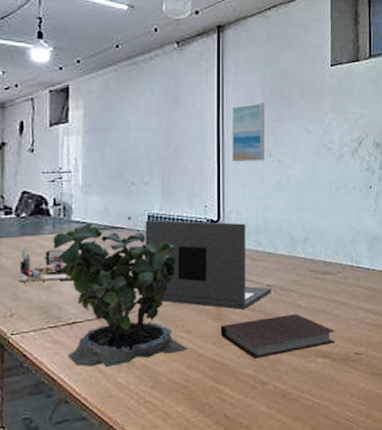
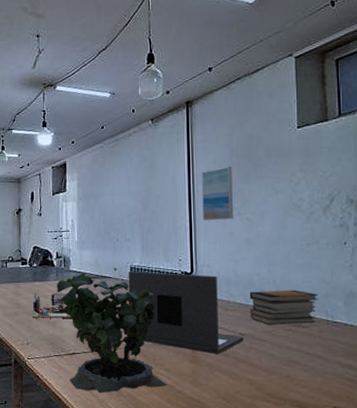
notebook: present [220,314,336,359] -> none [196,363,312,401]
book stack: none [278,235,344,274] -> present [249,289,318,325]

